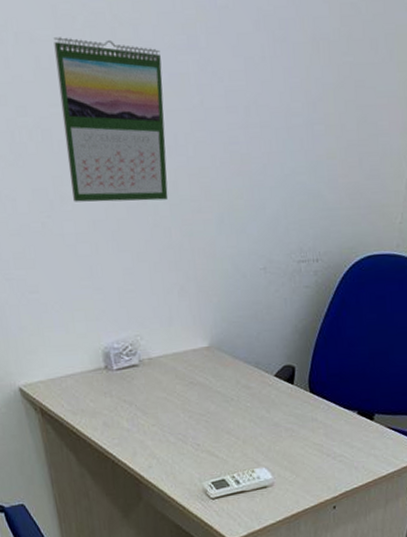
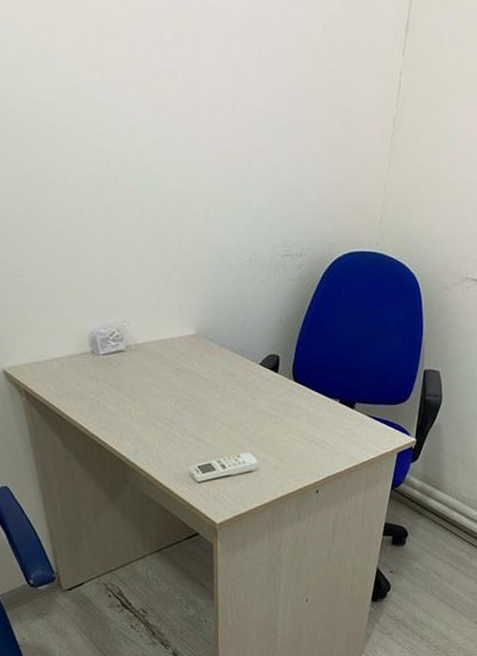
calendar: present [53,37,168,202] -> none [40,25,156,191]

